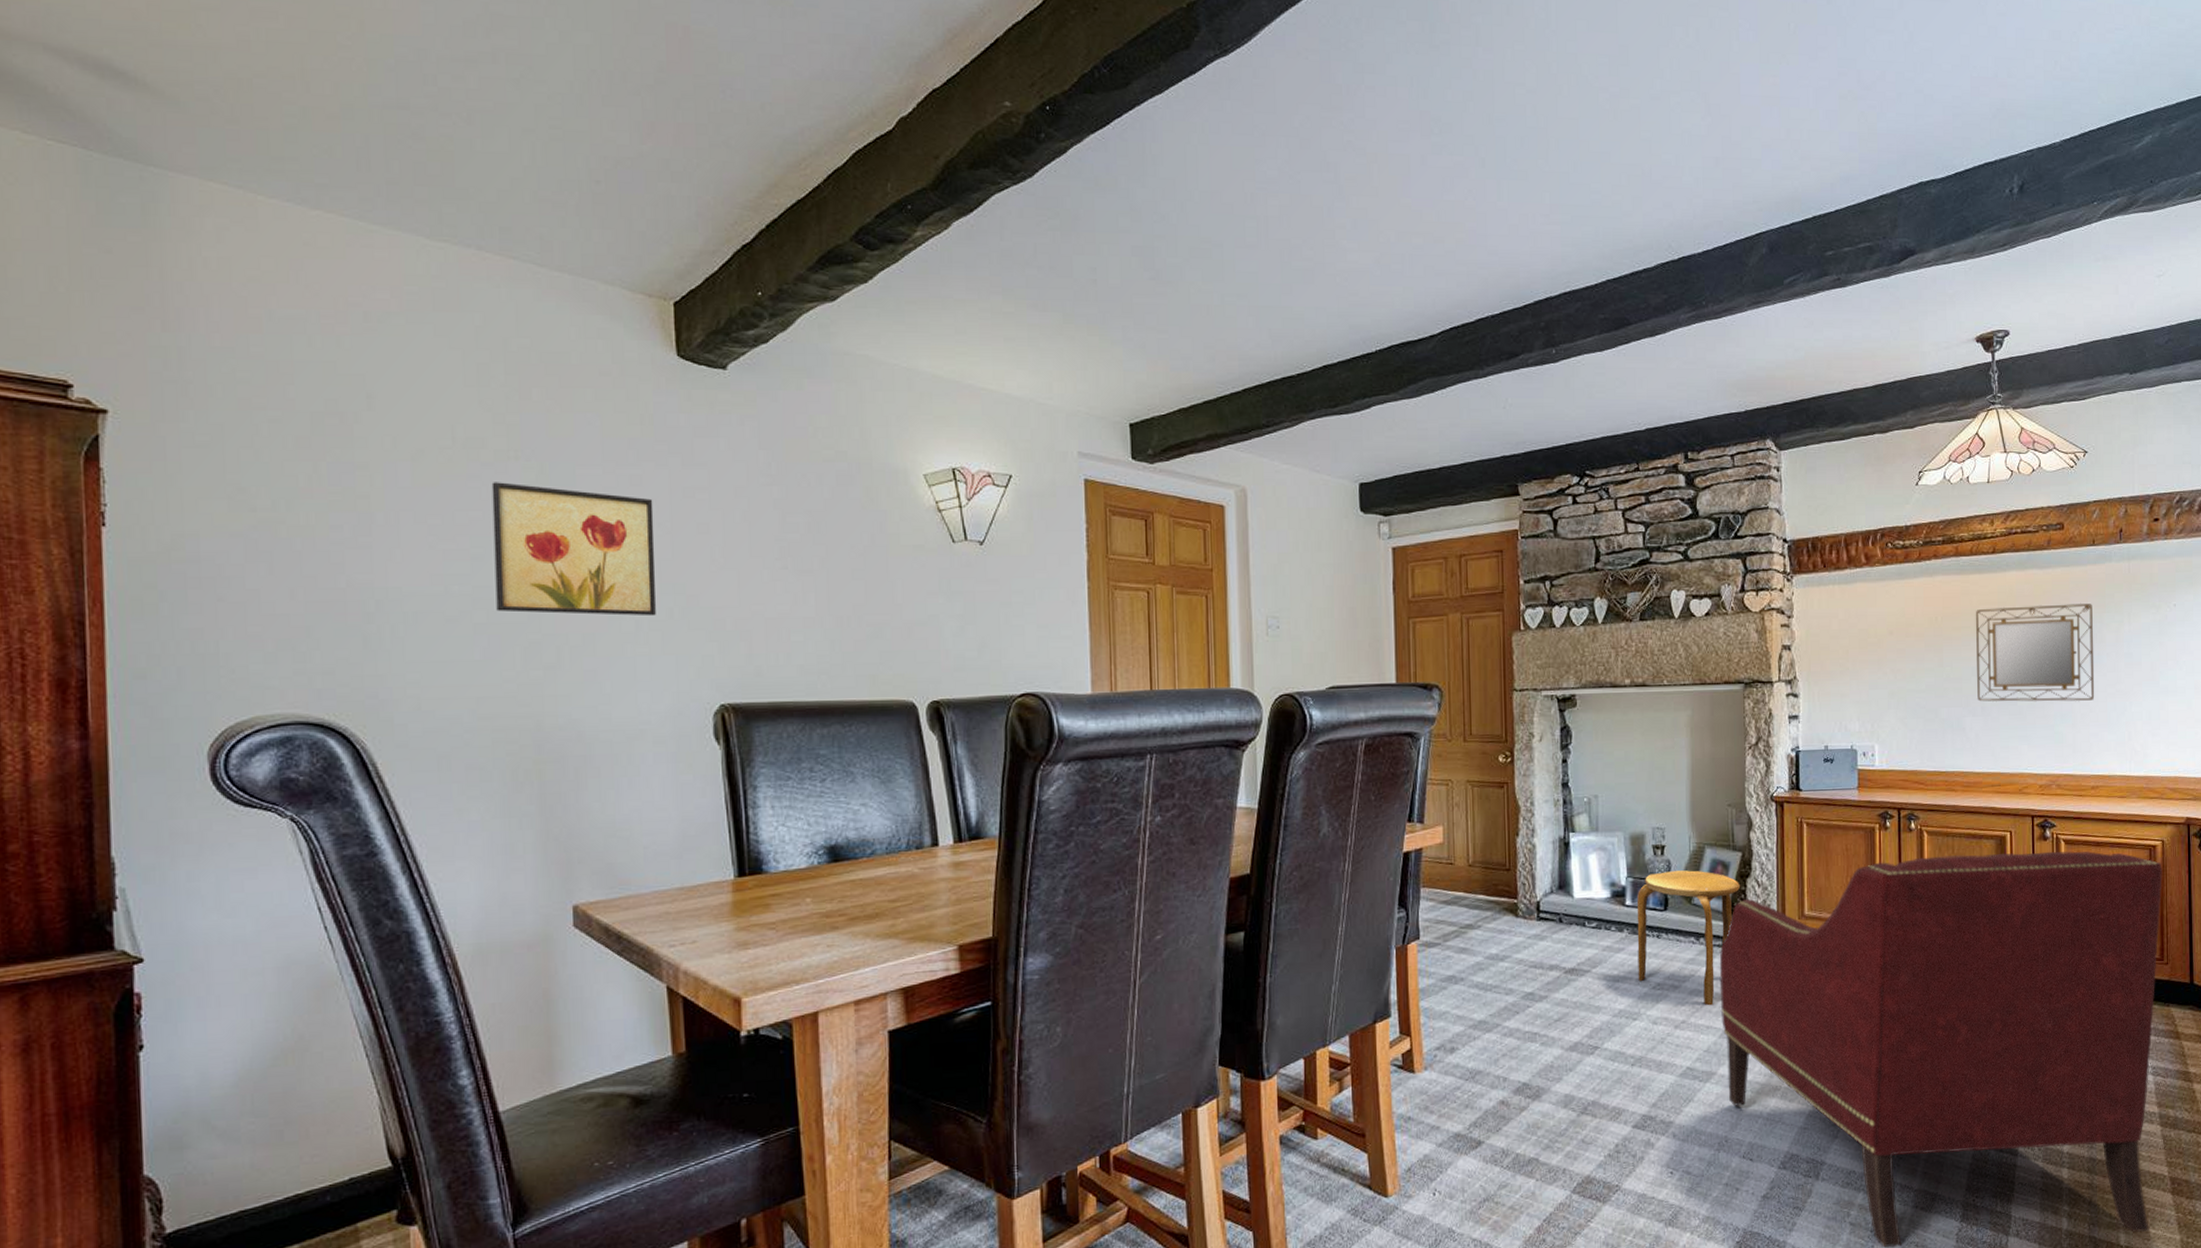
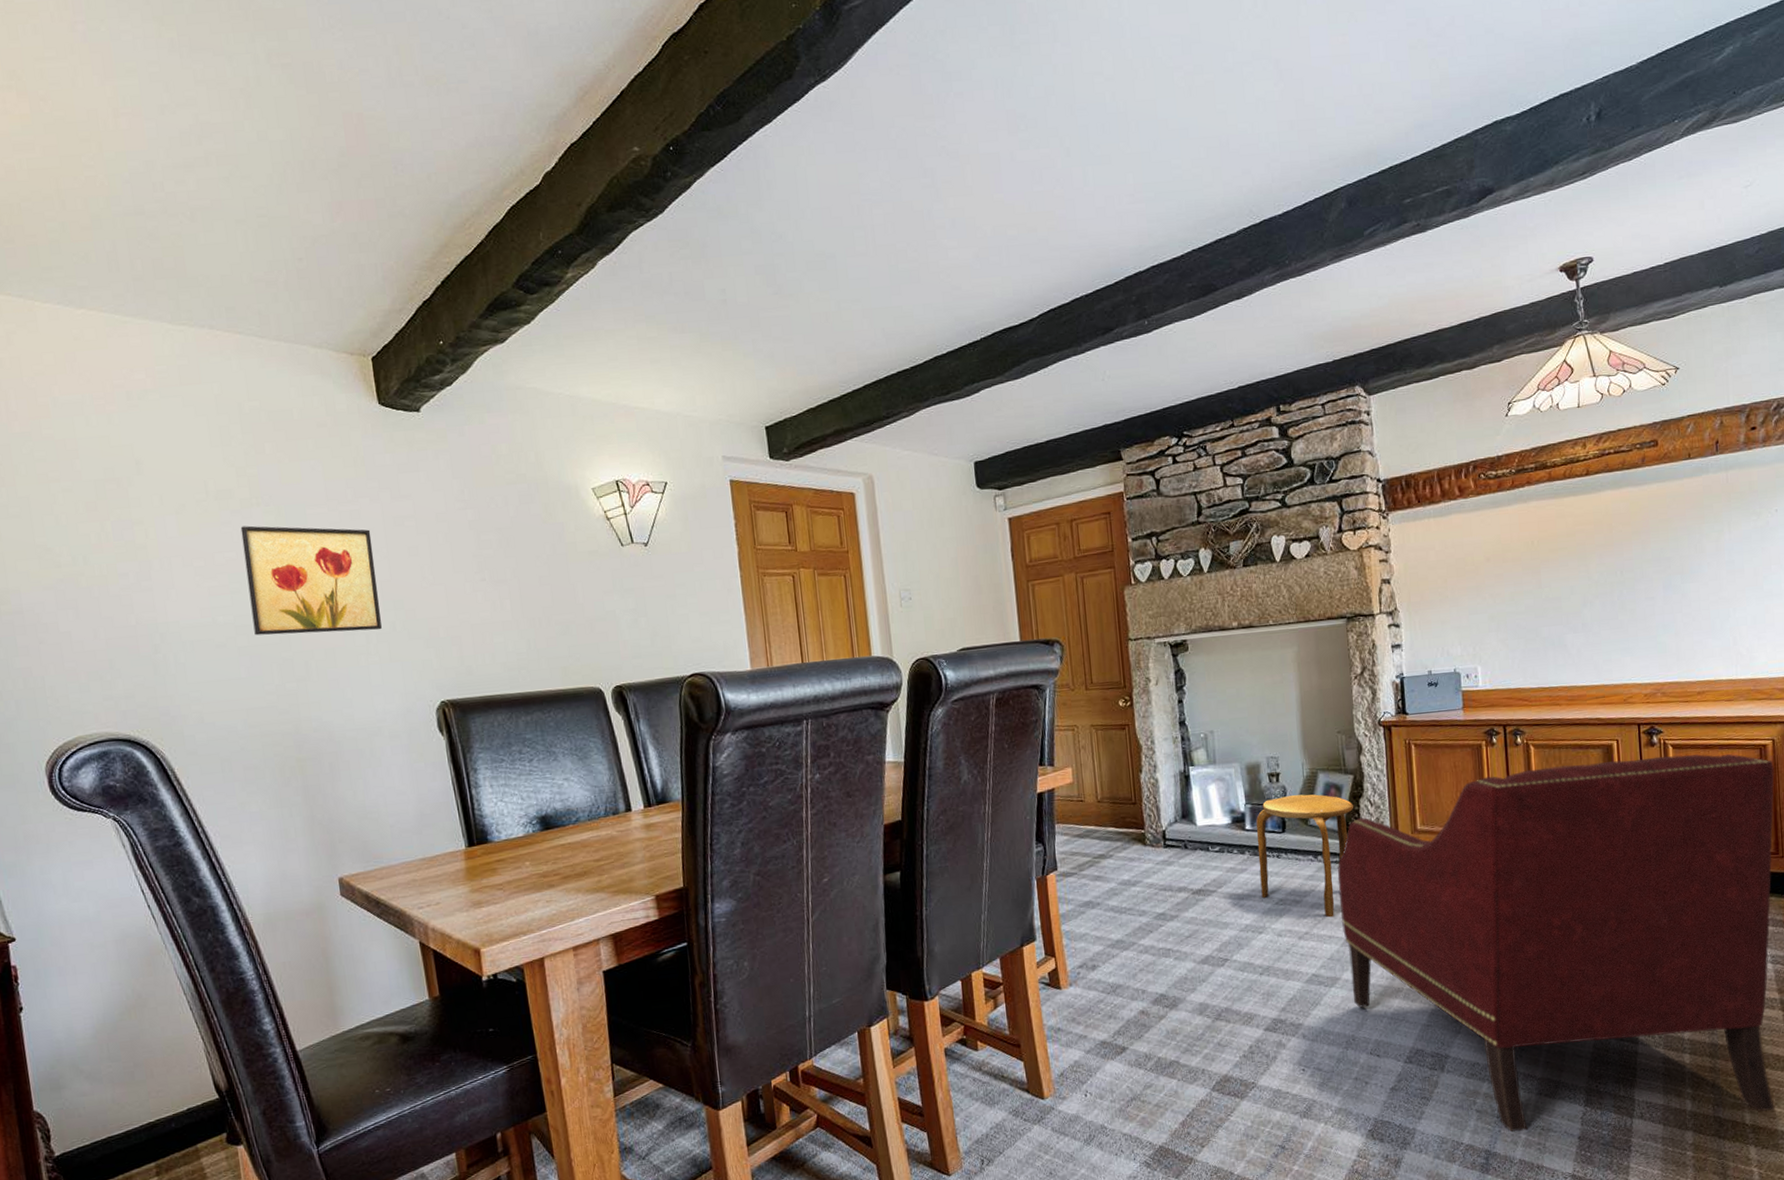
home mirror: present [1976,603,2095,702] -> none [1572,516,1697,619]

